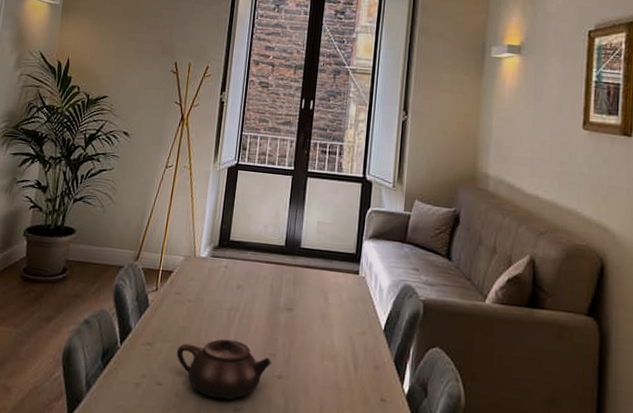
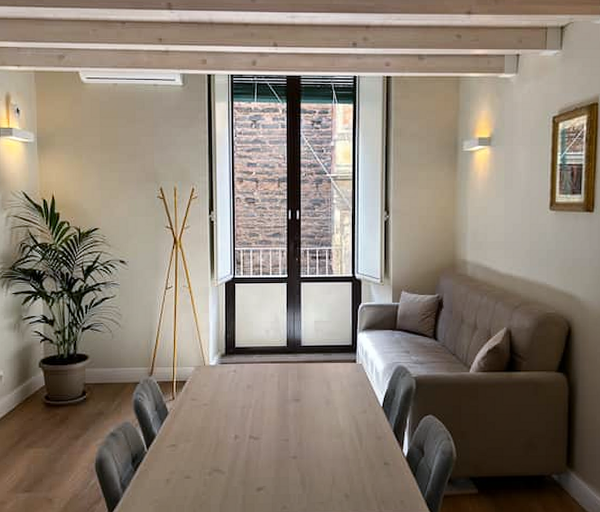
teapot: present [176,339,272,400] -> none [199,432,286,482]

